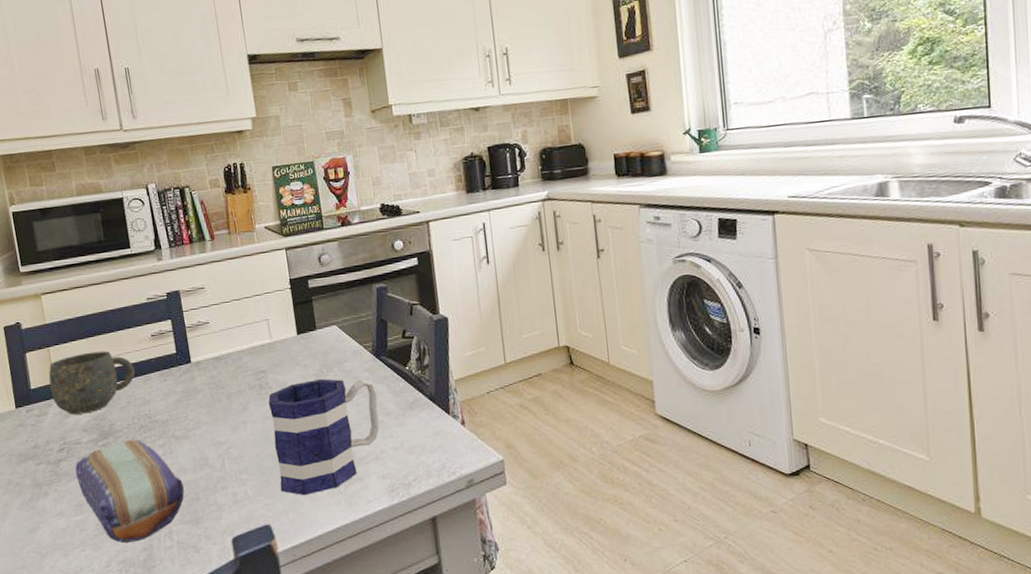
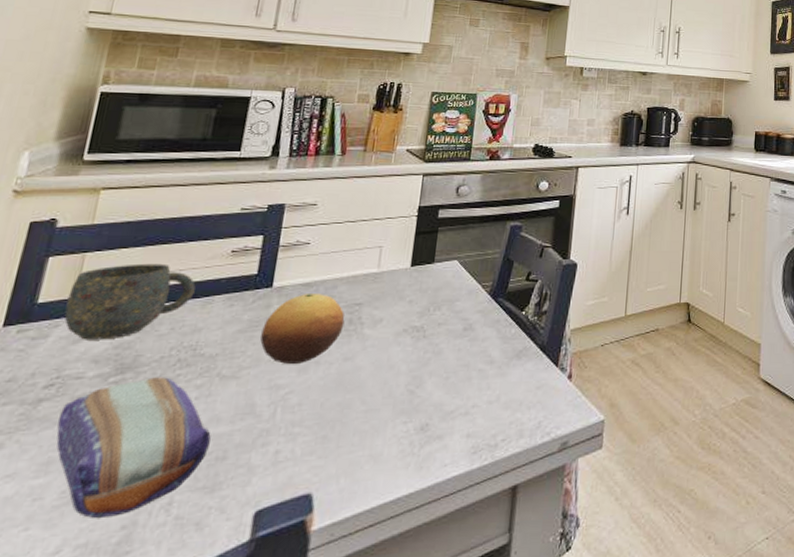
fruit: none [194,365,257,425] -> present [260,294,345,364]
mug: present [268,378,380,496] -> none [338,317,485,457]

